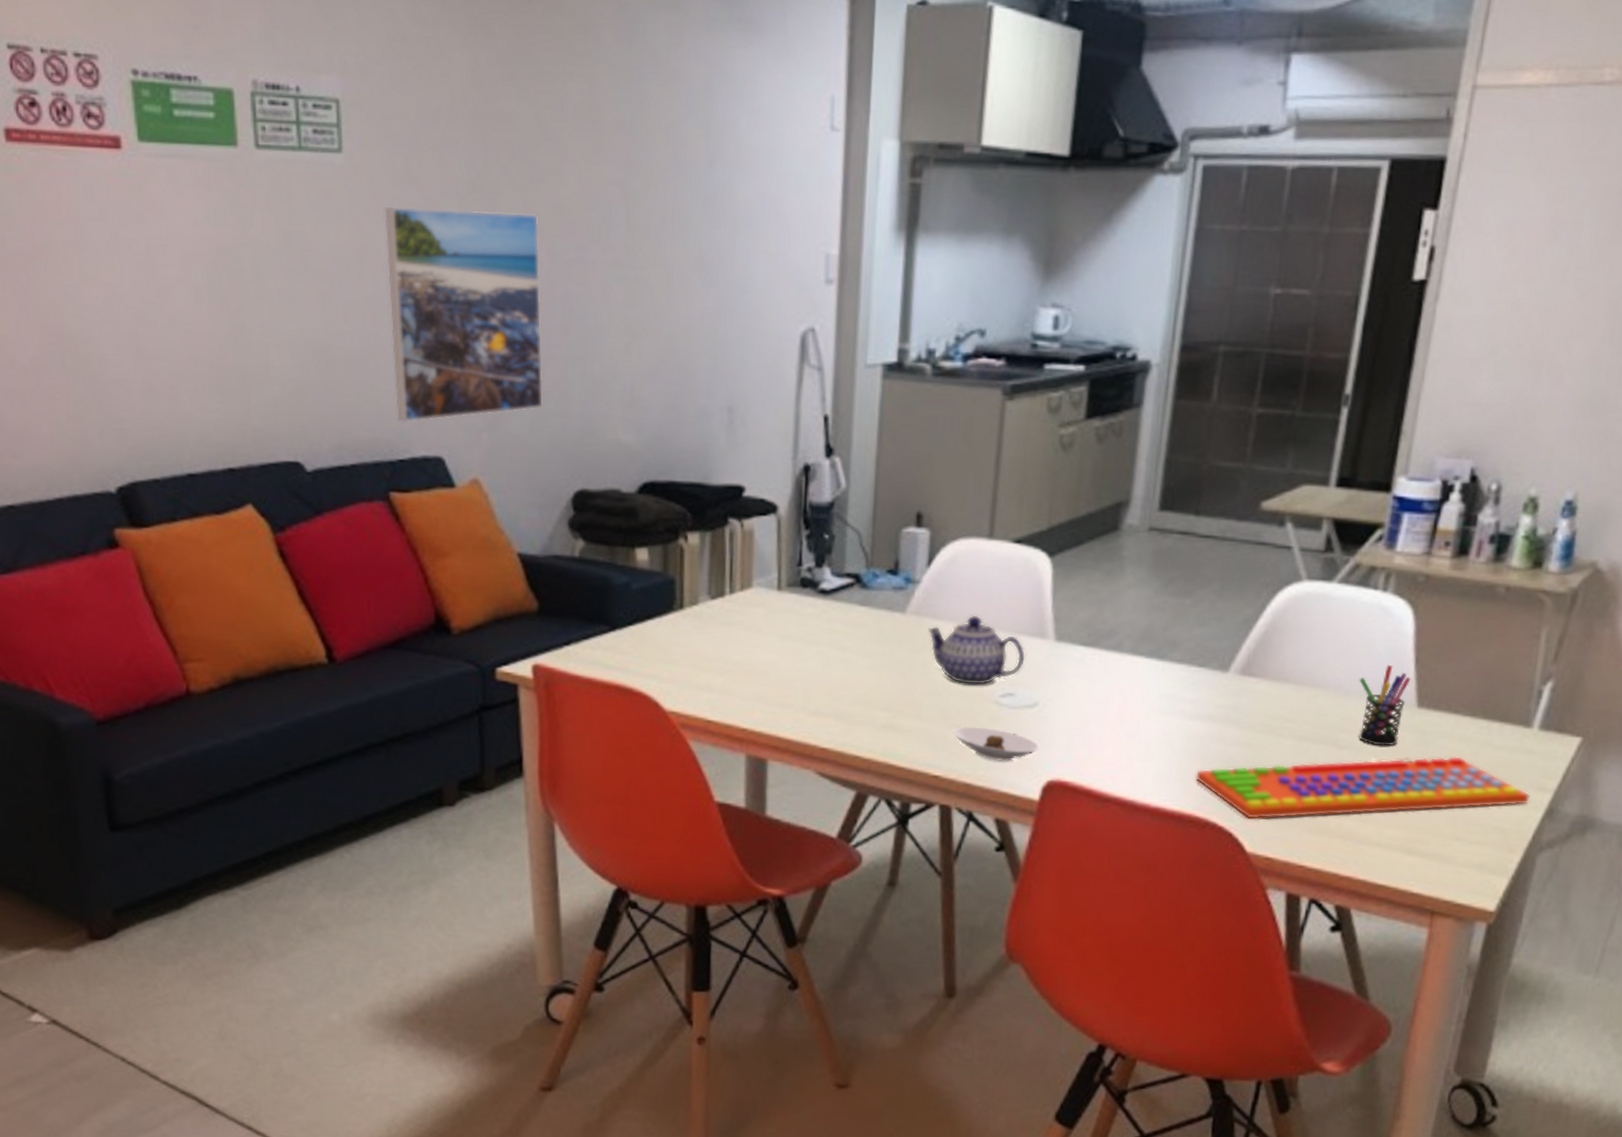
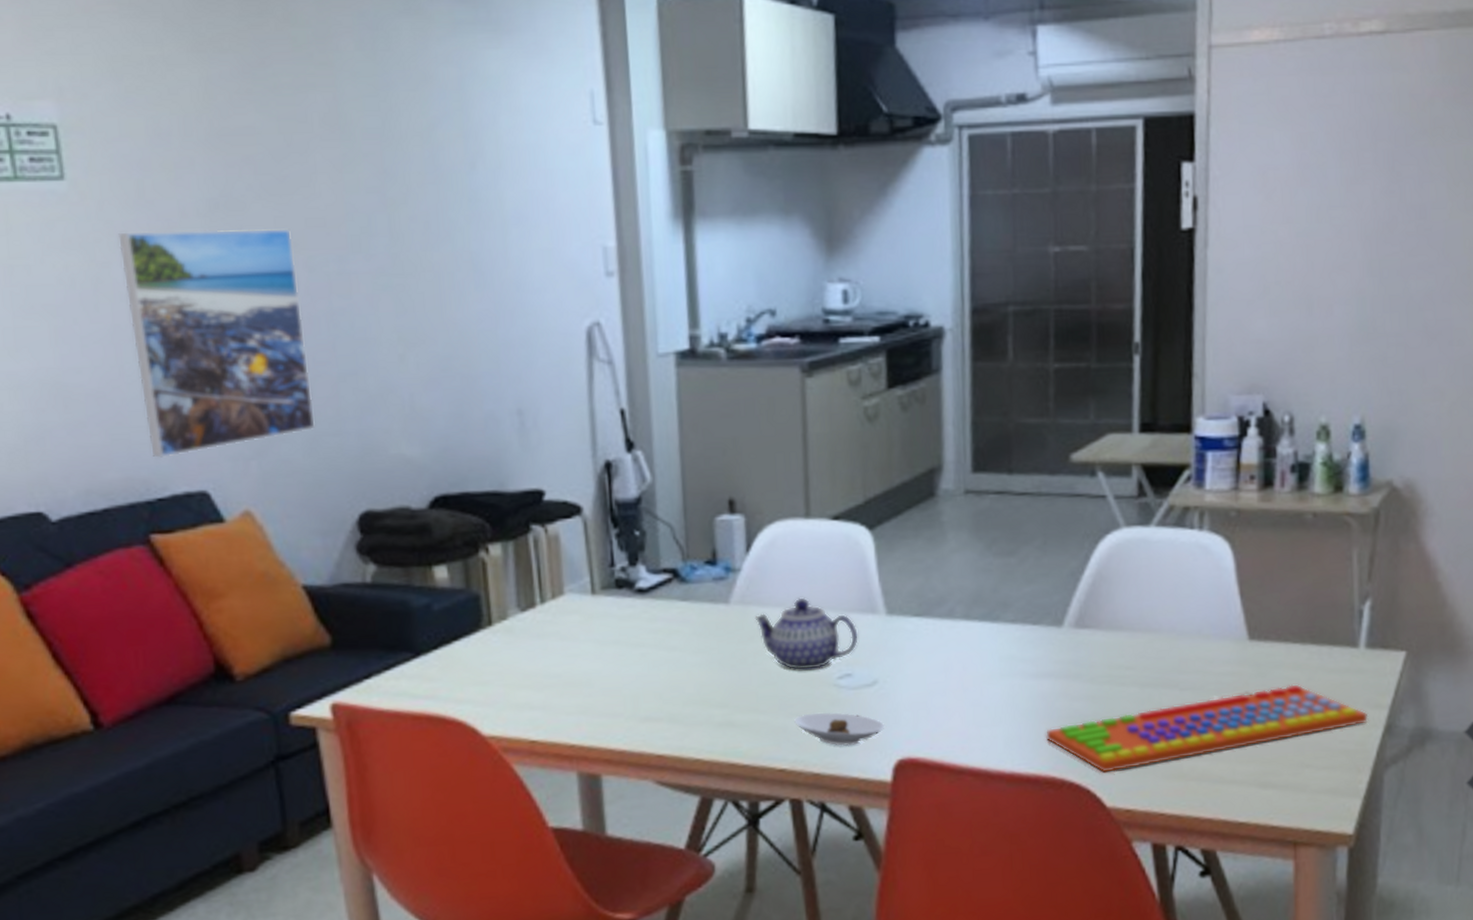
pen holder: present [1359,664,1411,746] -> none [1189,601,1239,683]

